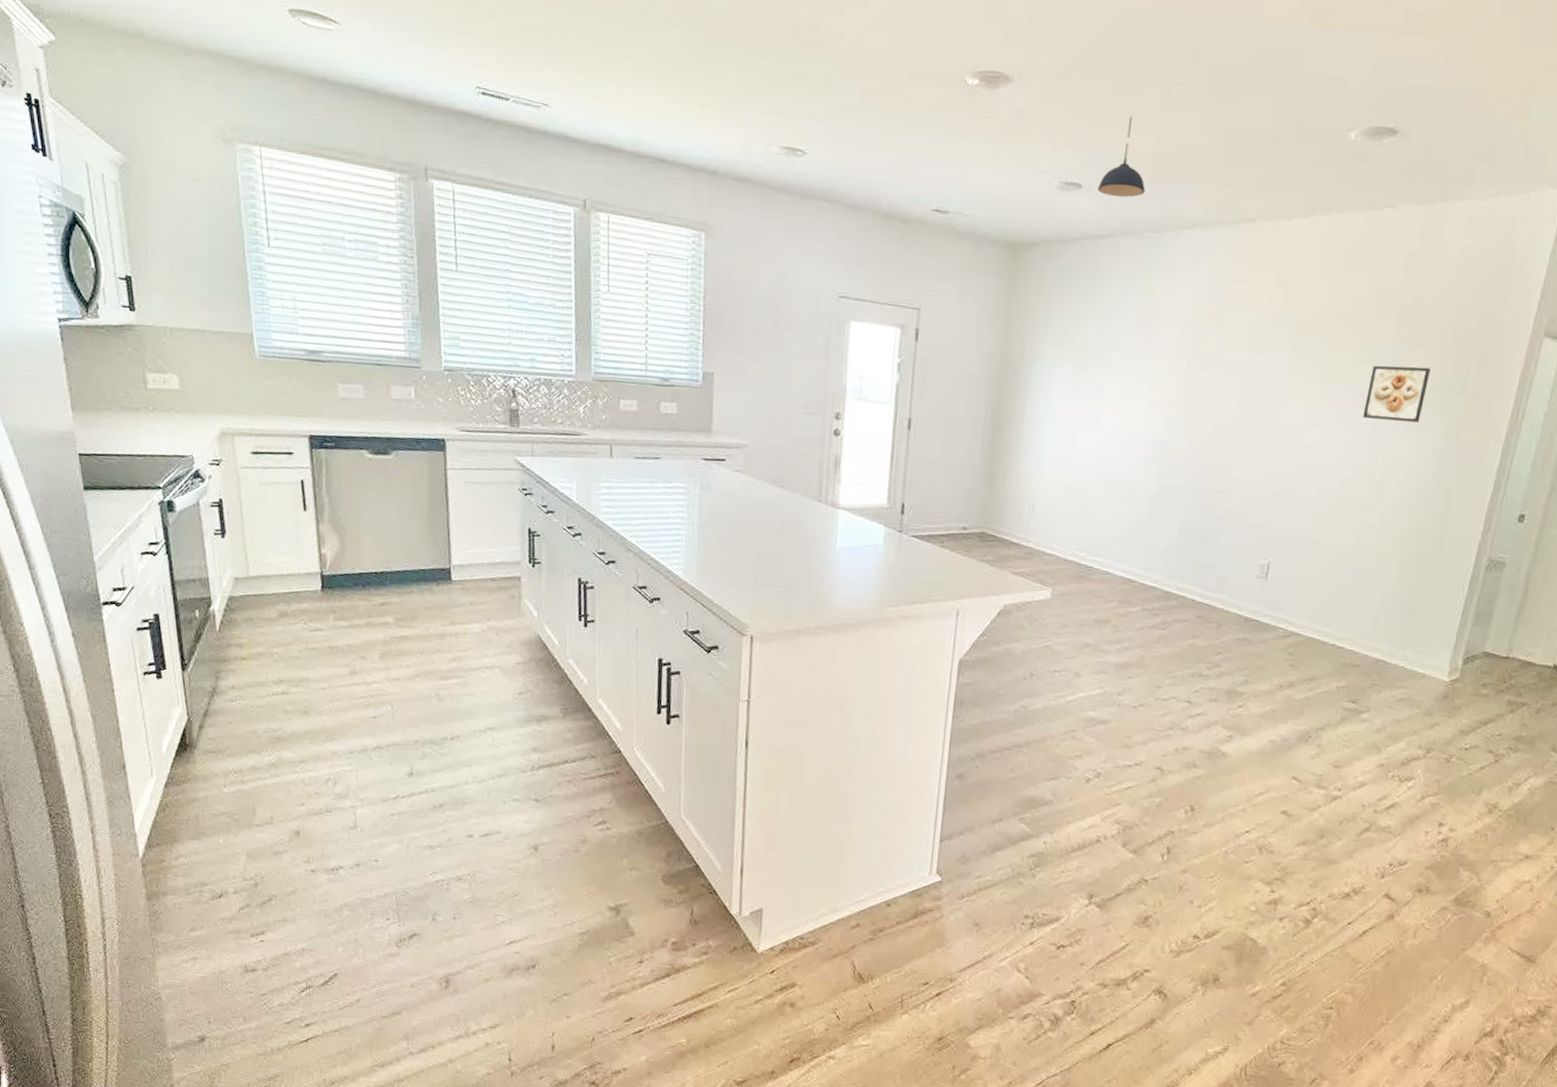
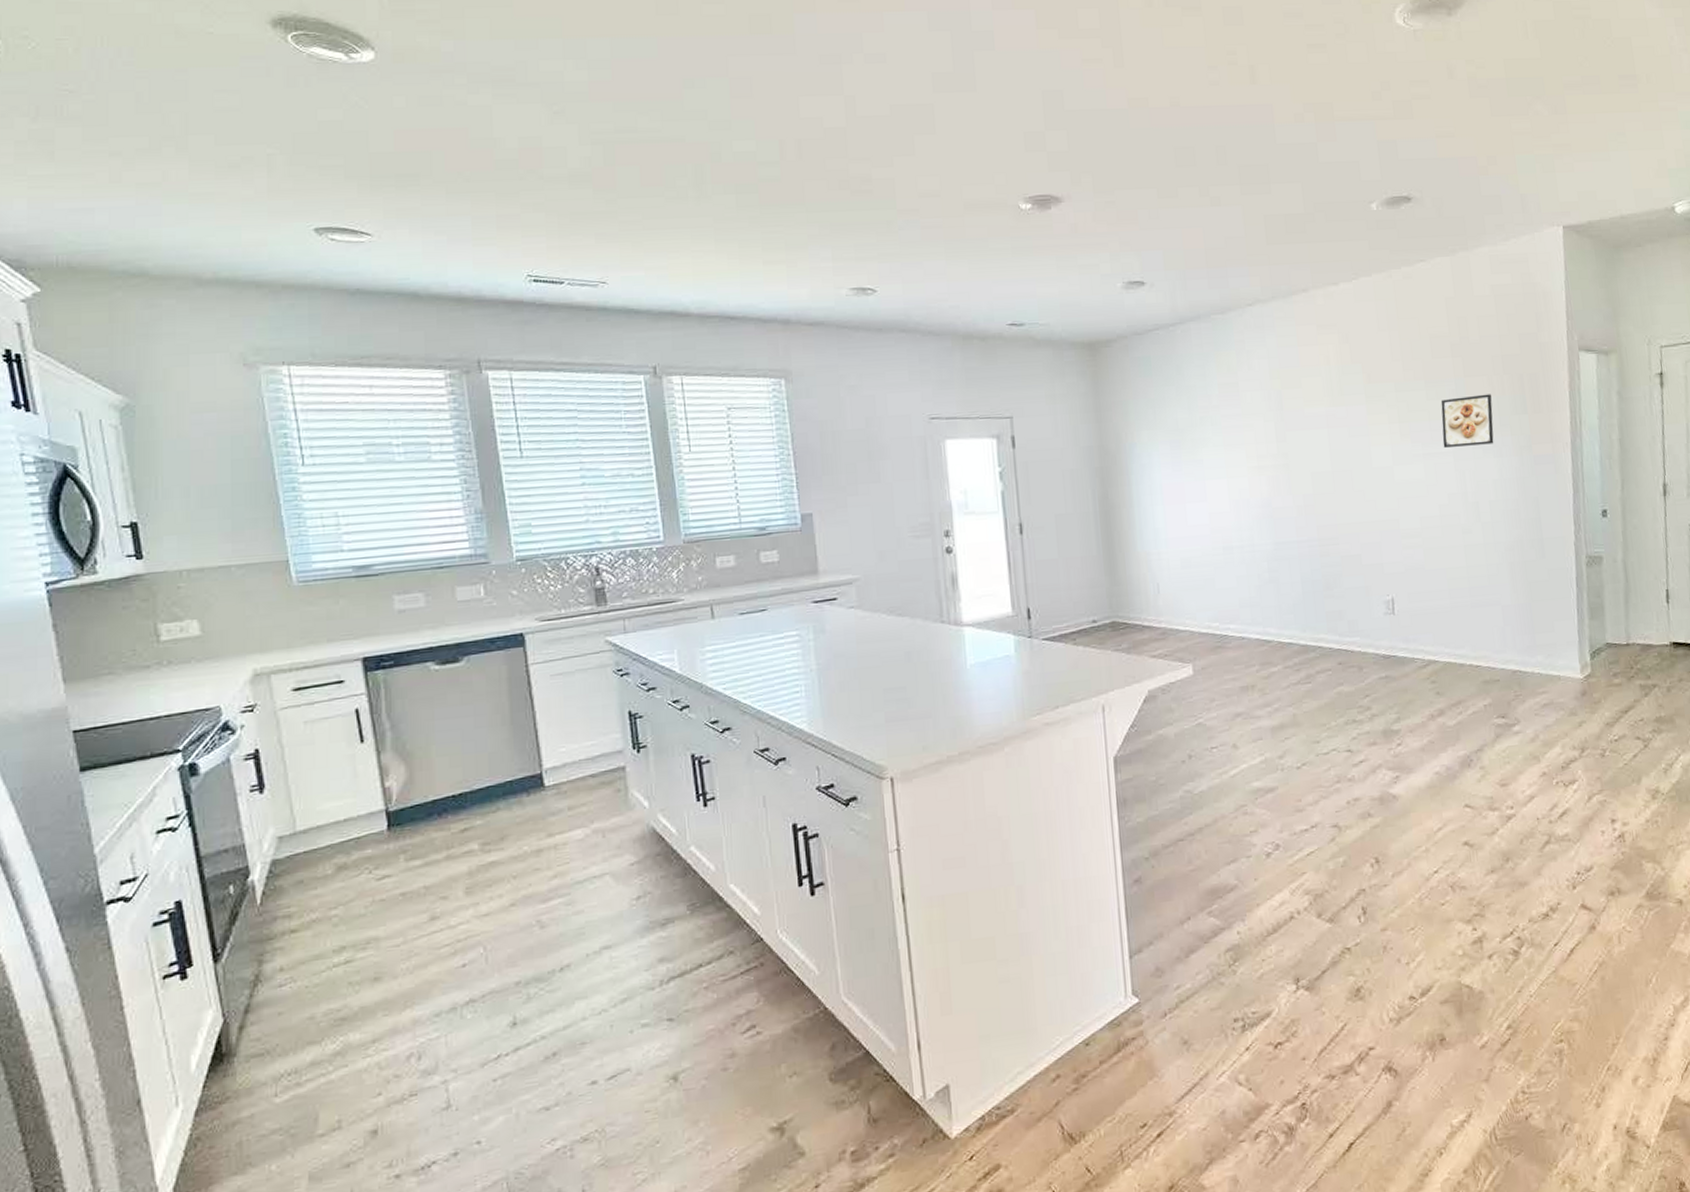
pendant light: present [1098,117,1146,198] -> none [1160,217,1203,288]

